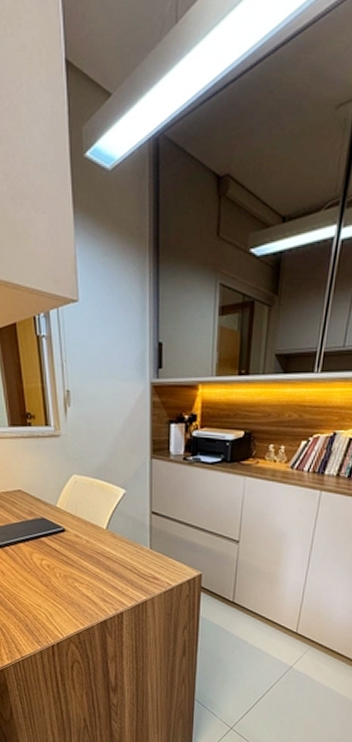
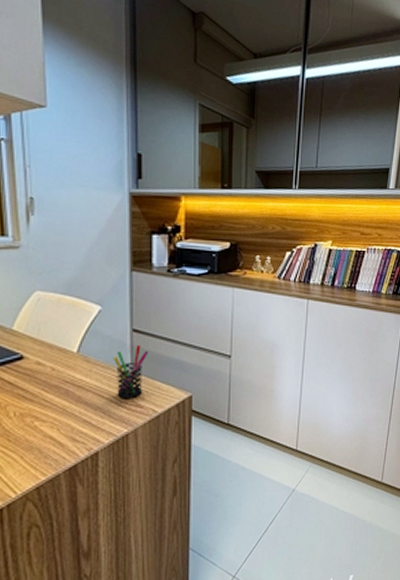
pen holder: none [134,525,165,572] -> present [112,344,149,400]

